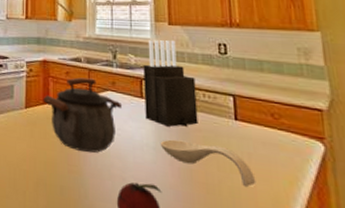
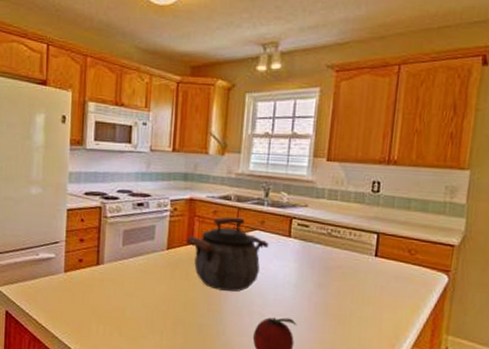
knife block: present [143,40,198,127] -> none [291,177,345,265]
spoon rest: present [160,139,256,188] -> none [301,276,384,317]

